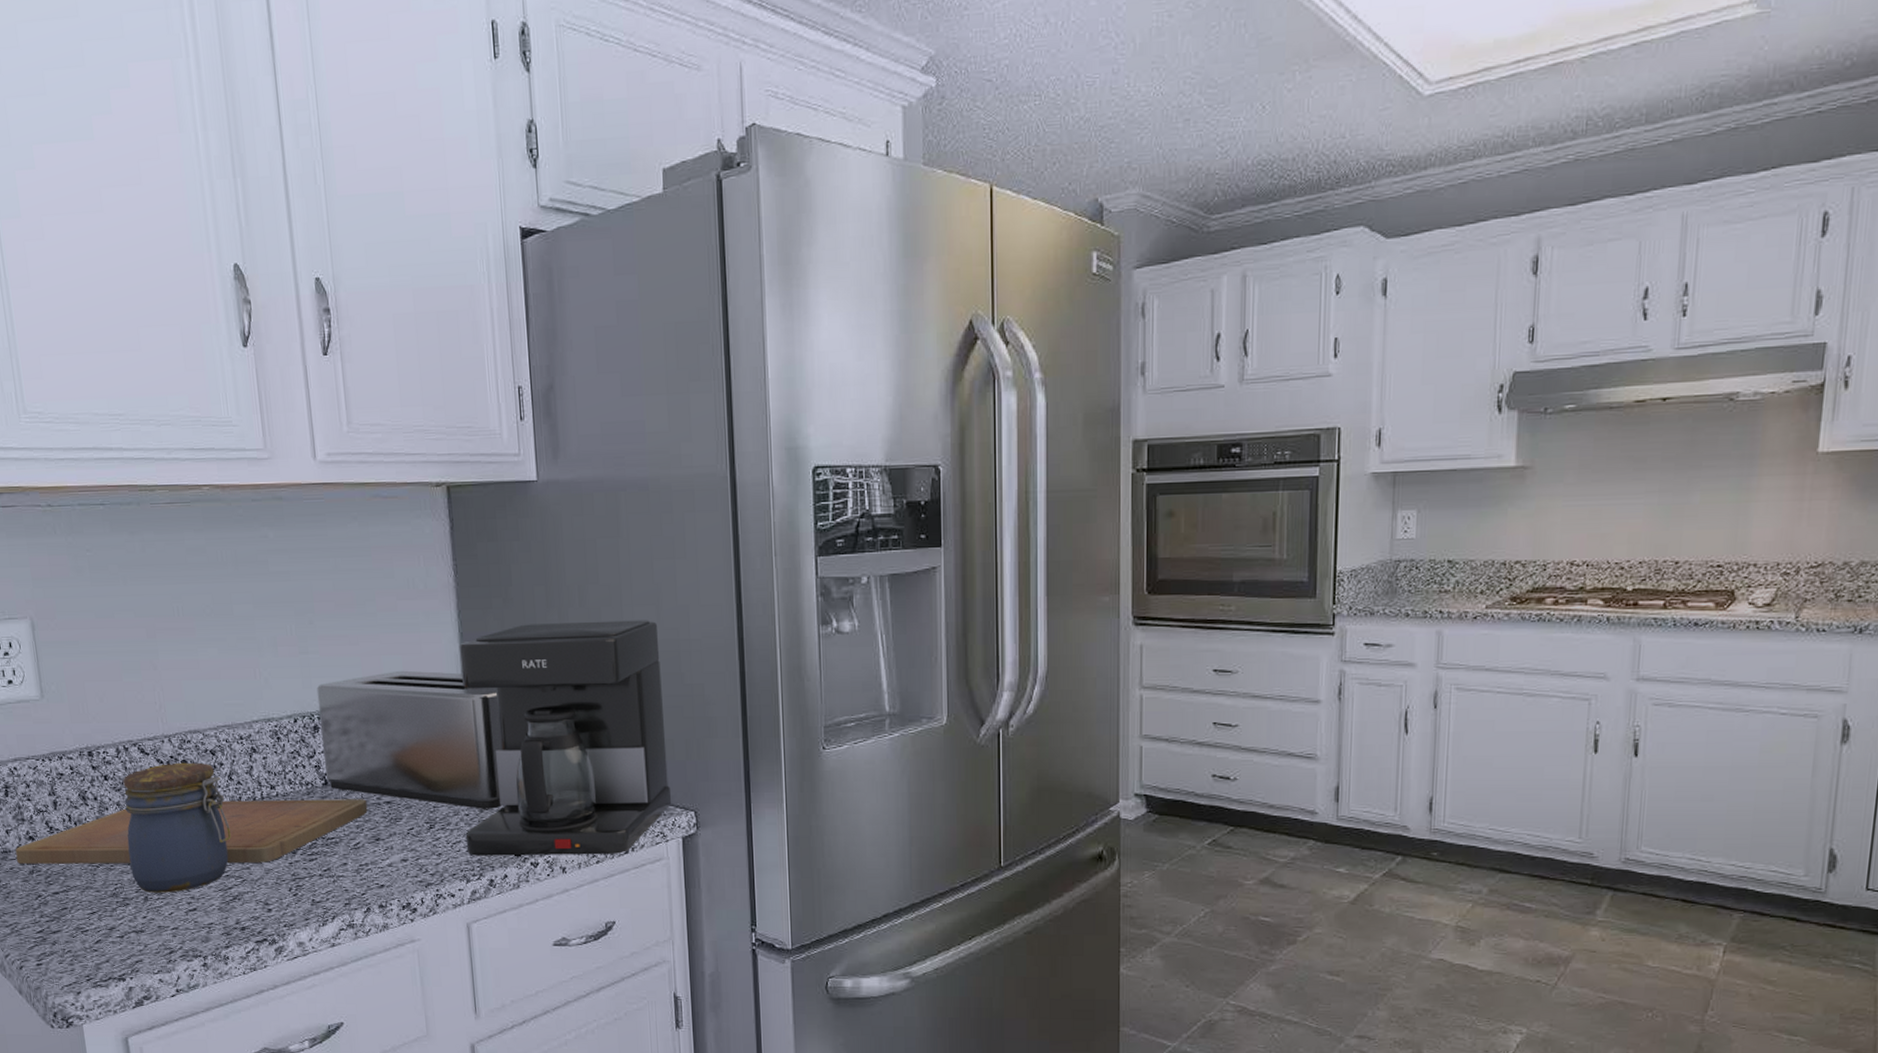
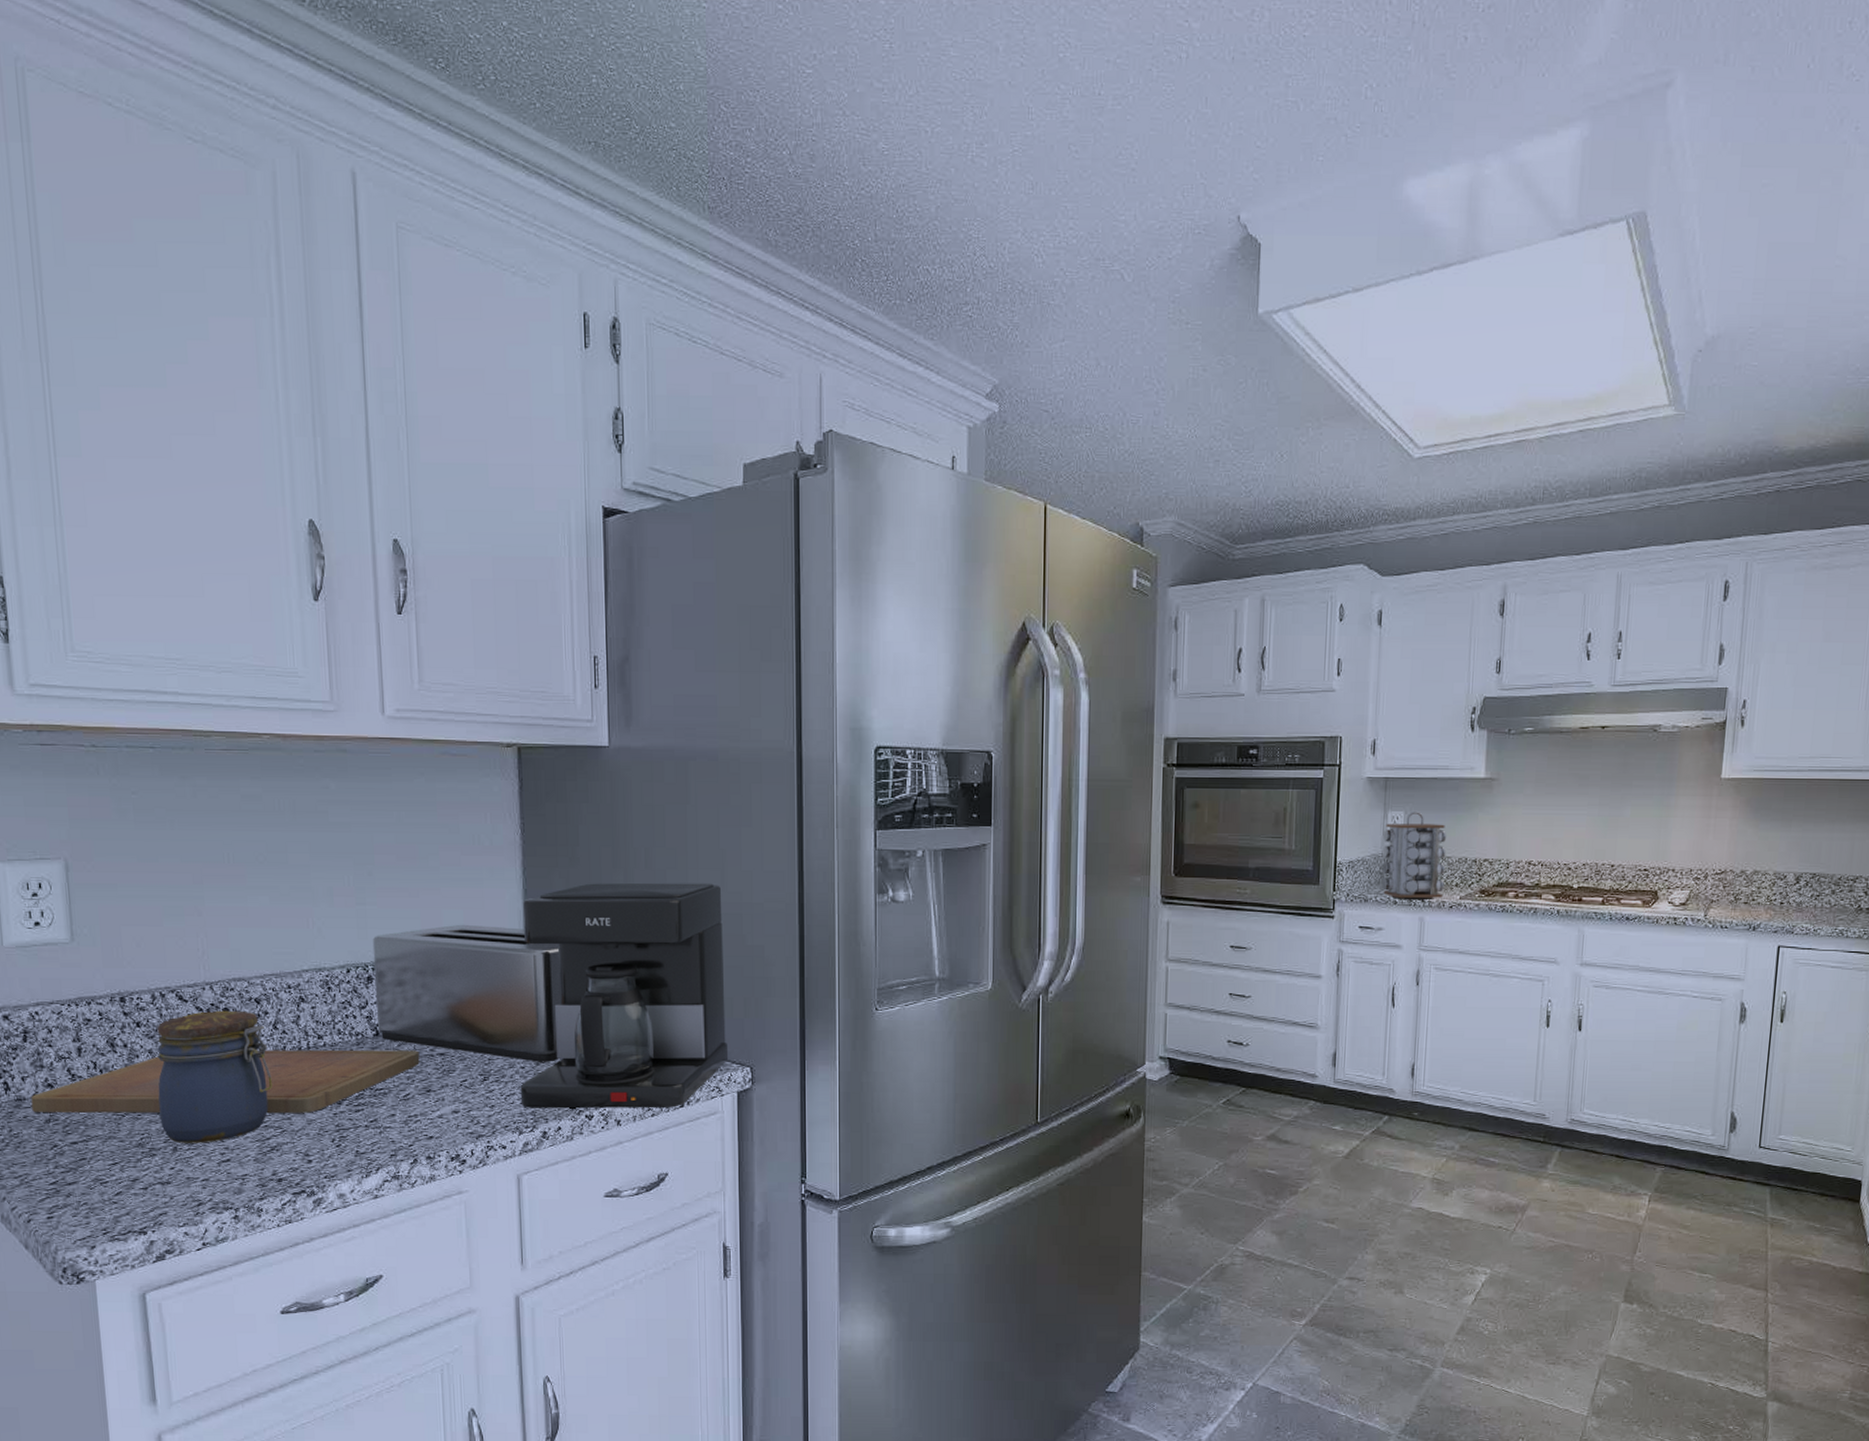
spice rack: none [1390,508,1469,611] -> present [1381,810,1446,899]

